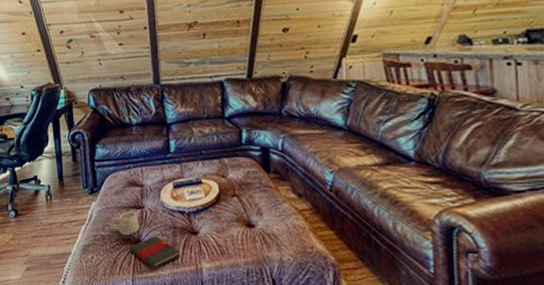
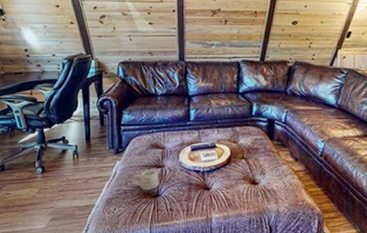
book: present [129,236,181,269] -> none [148,191,195,219]

